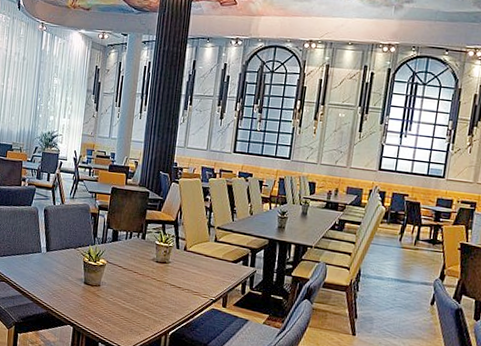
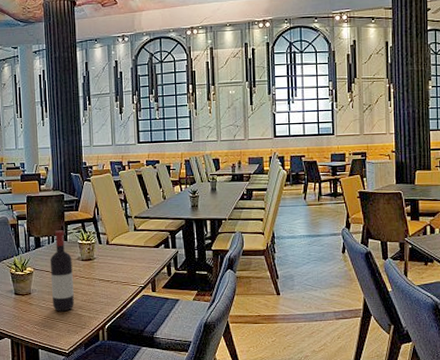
wine bottle: none [120,227,147,310] -> present [49,230,74,312]

